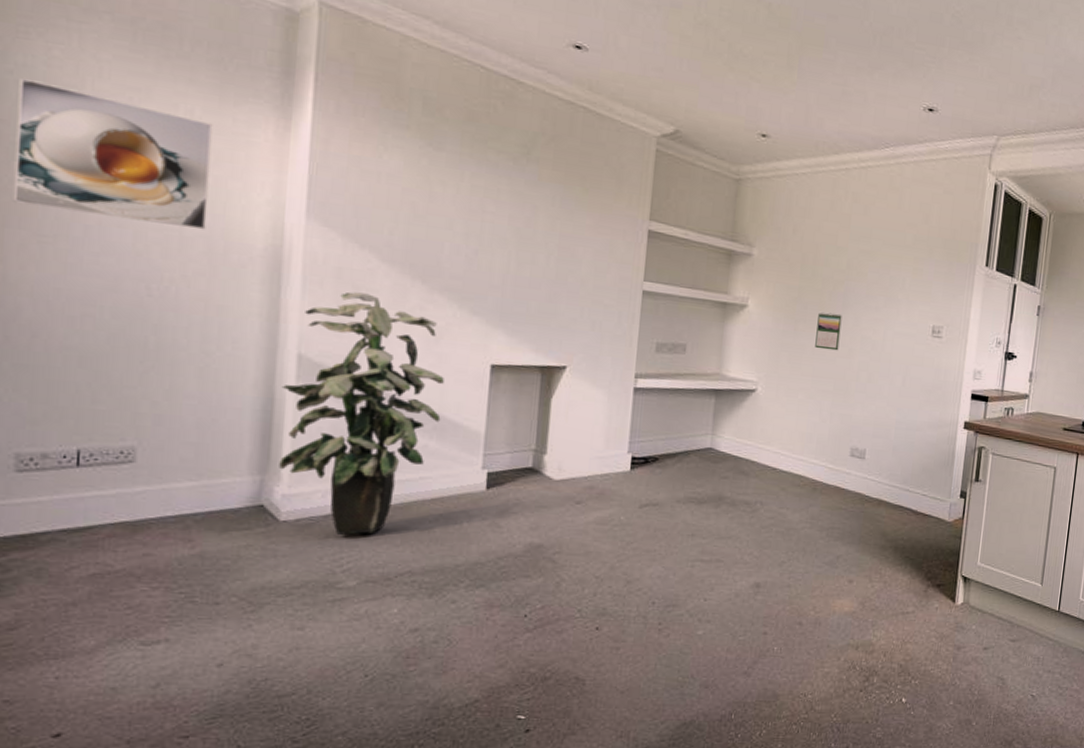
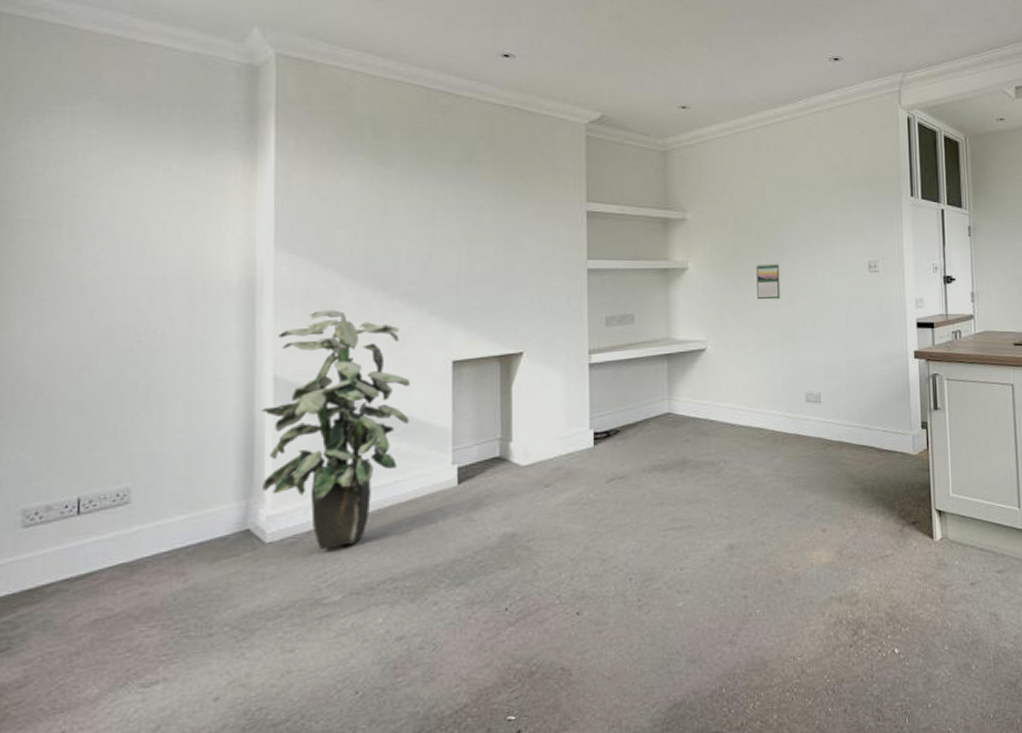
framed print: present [12,77,213,230] -> none [17,161,189,275]

